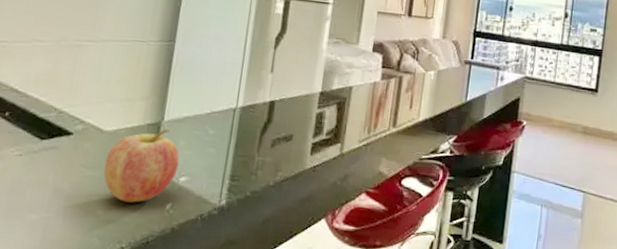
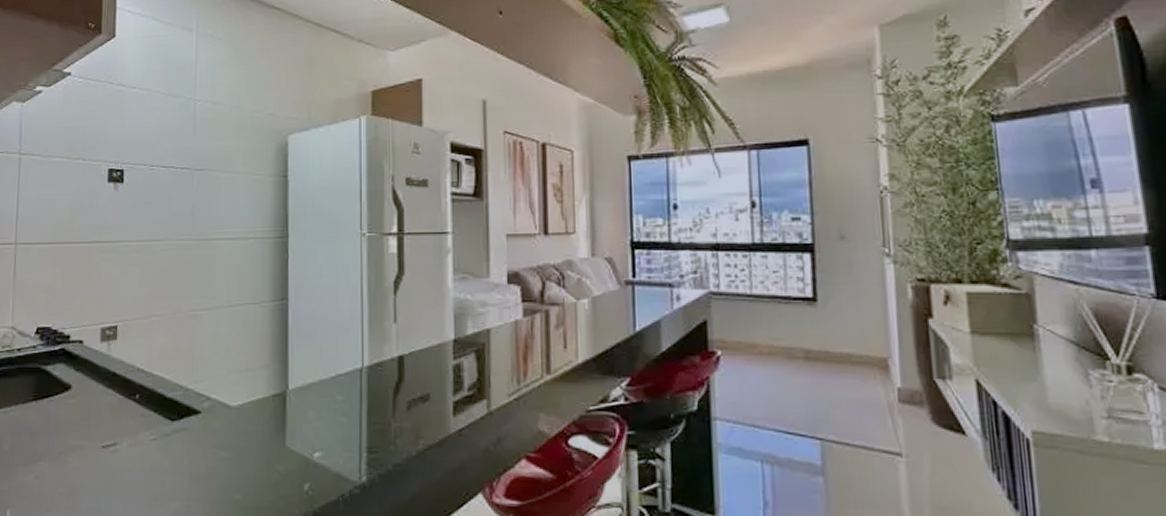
fruit: present [104,128,180,203] -> none [235,398,310,485]

